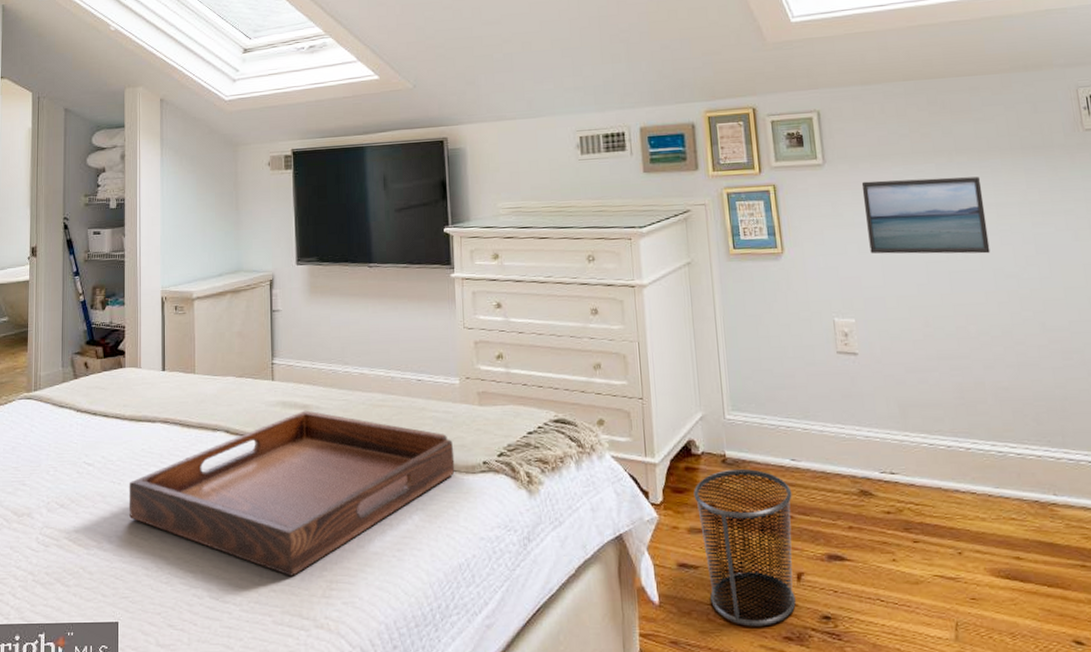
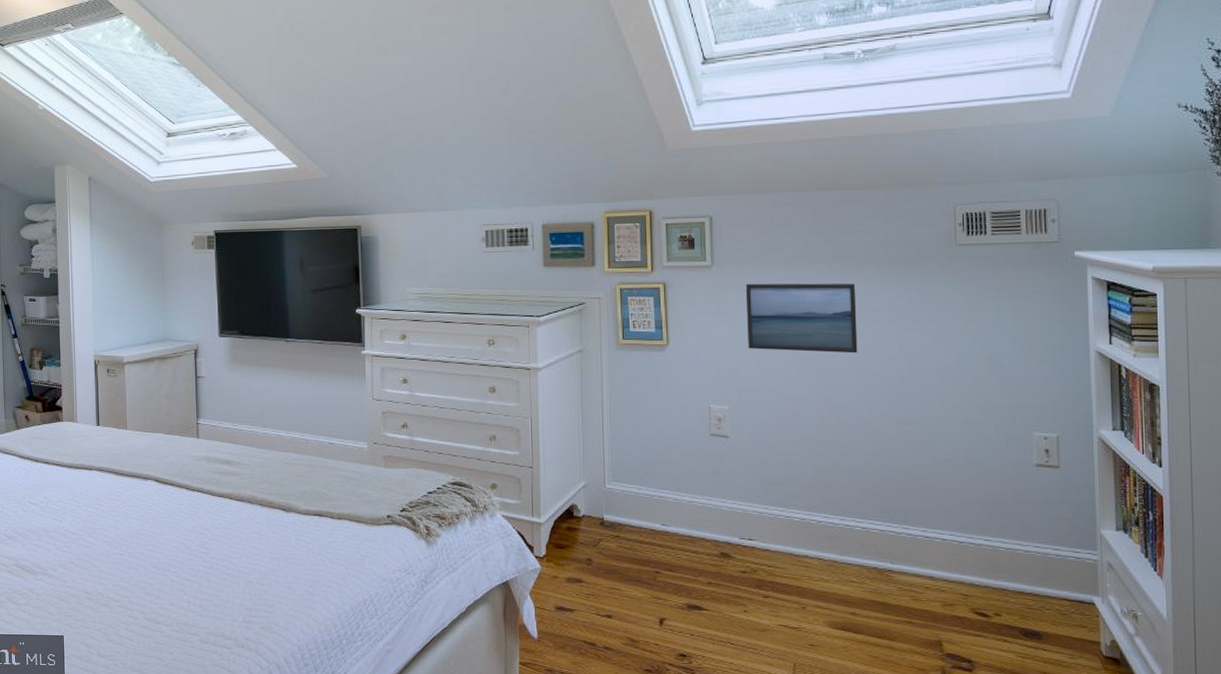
serving tray: present [128,410,455,576] -> none [69,465,362,604]
waste bin: present [693,468,796,627] -> none [573,530,660,661]

